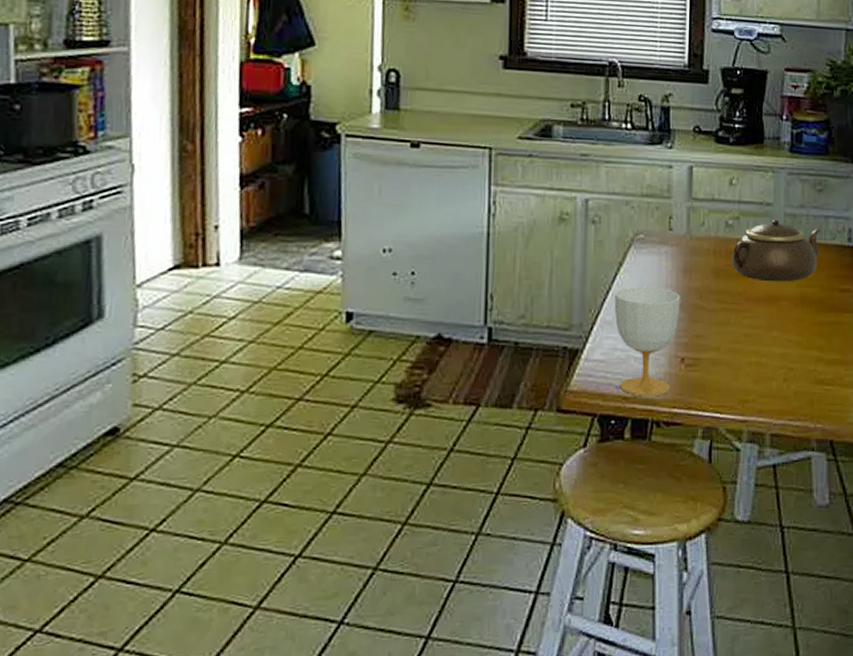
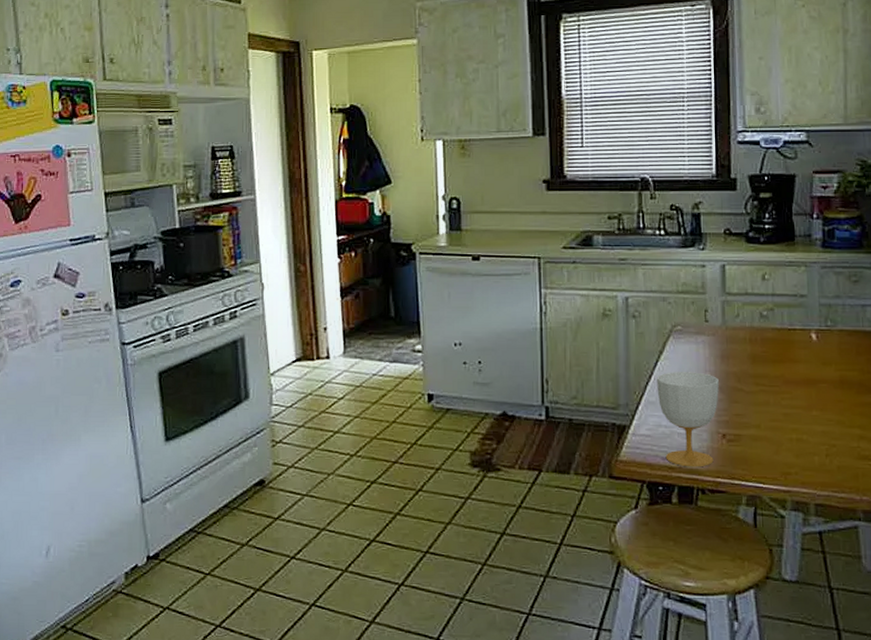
teapot: present [732,219,820,282] -> none [768,309,858,367]

